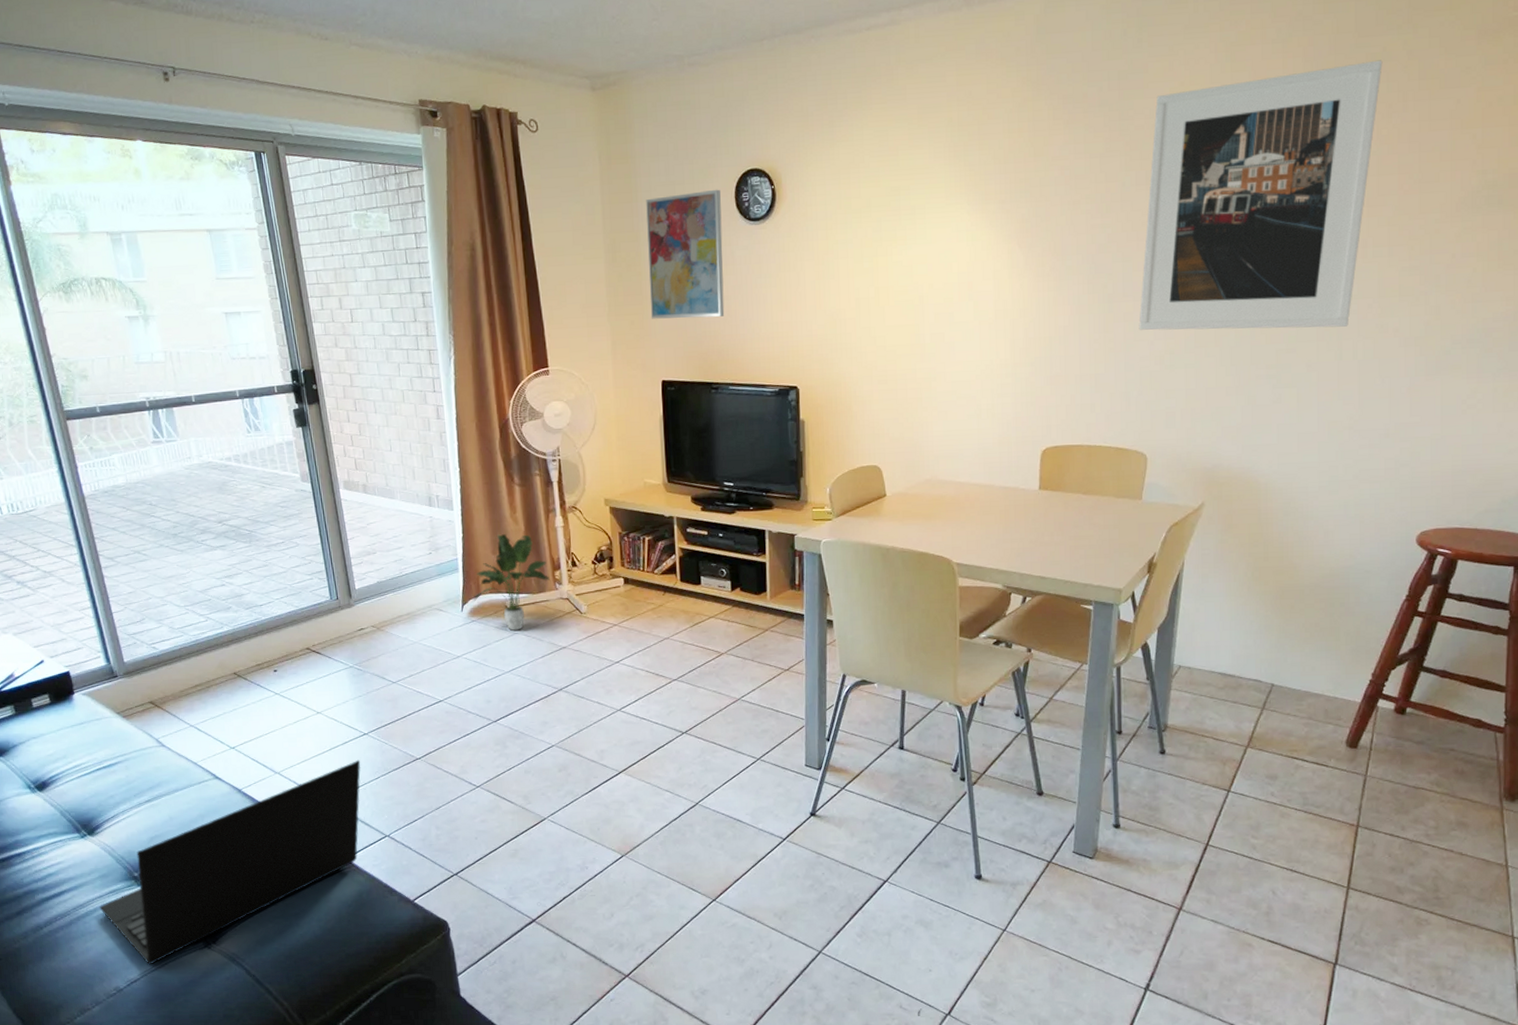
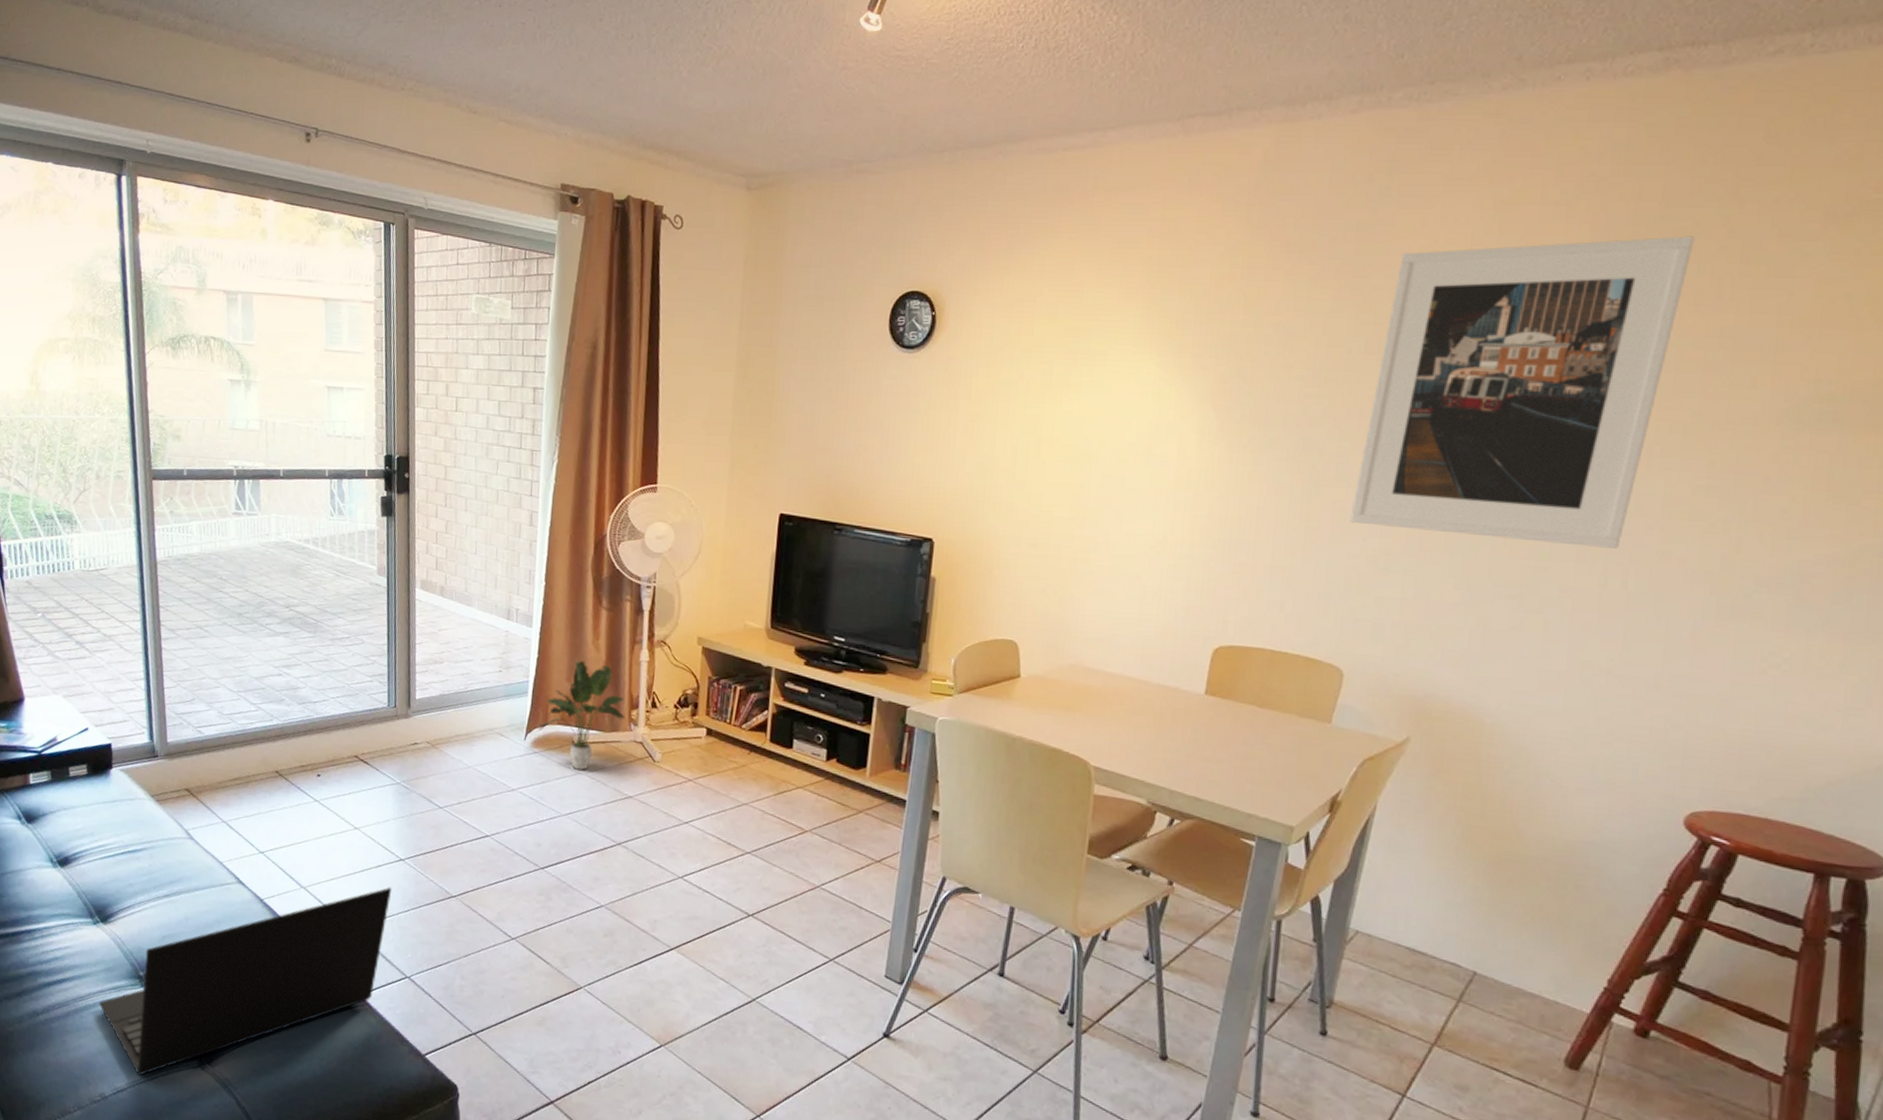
wall art: present [646,189,725,319] -> none [777,309,874,450]

